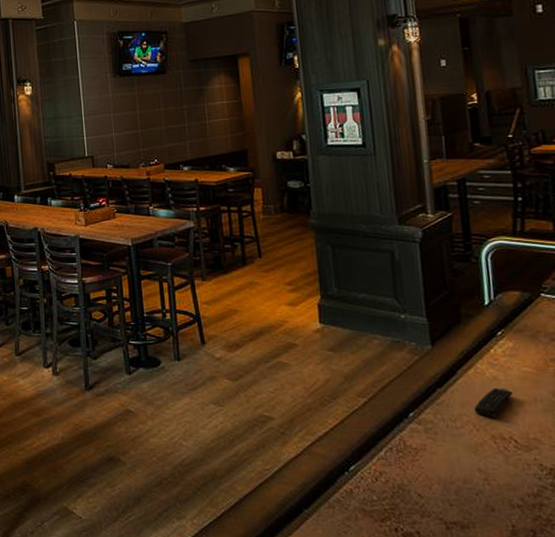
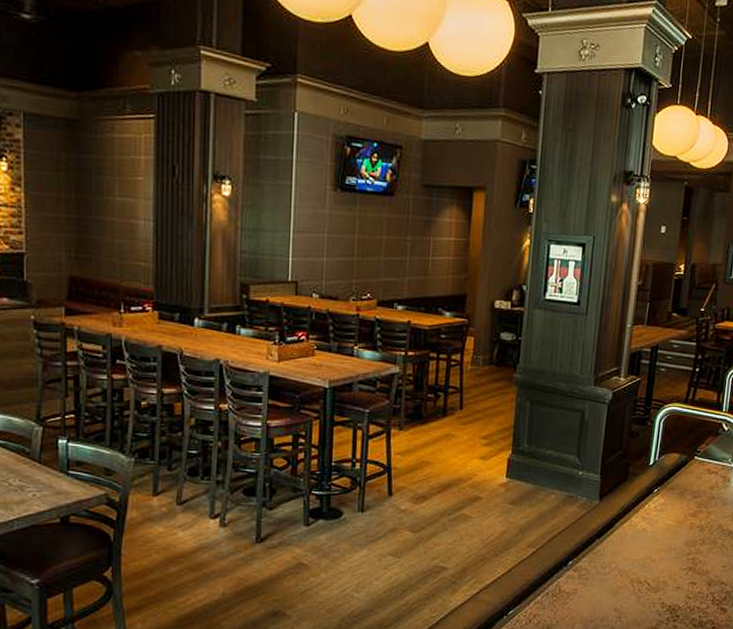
remote control: present [474,387,514,418] -> none [621,538,656,565]

